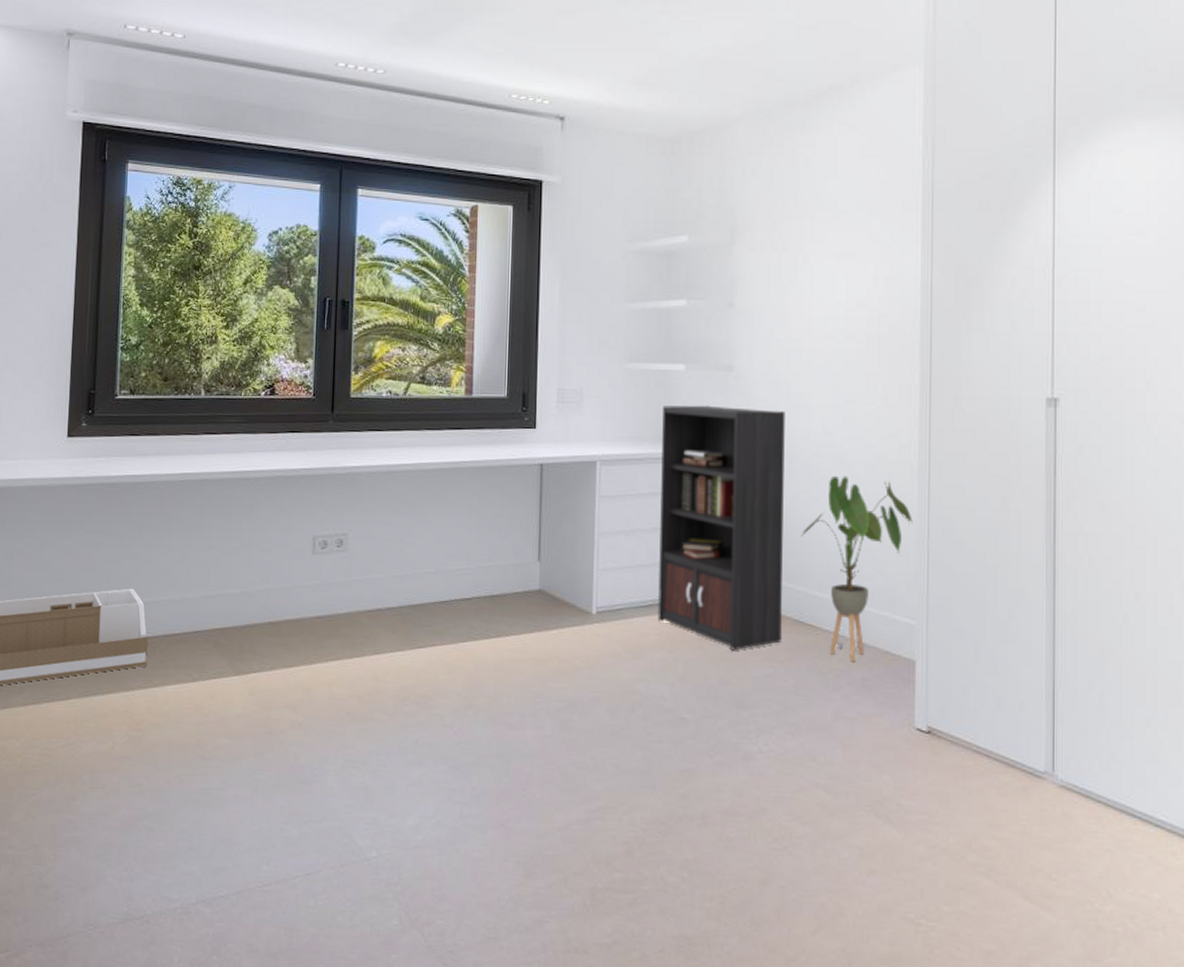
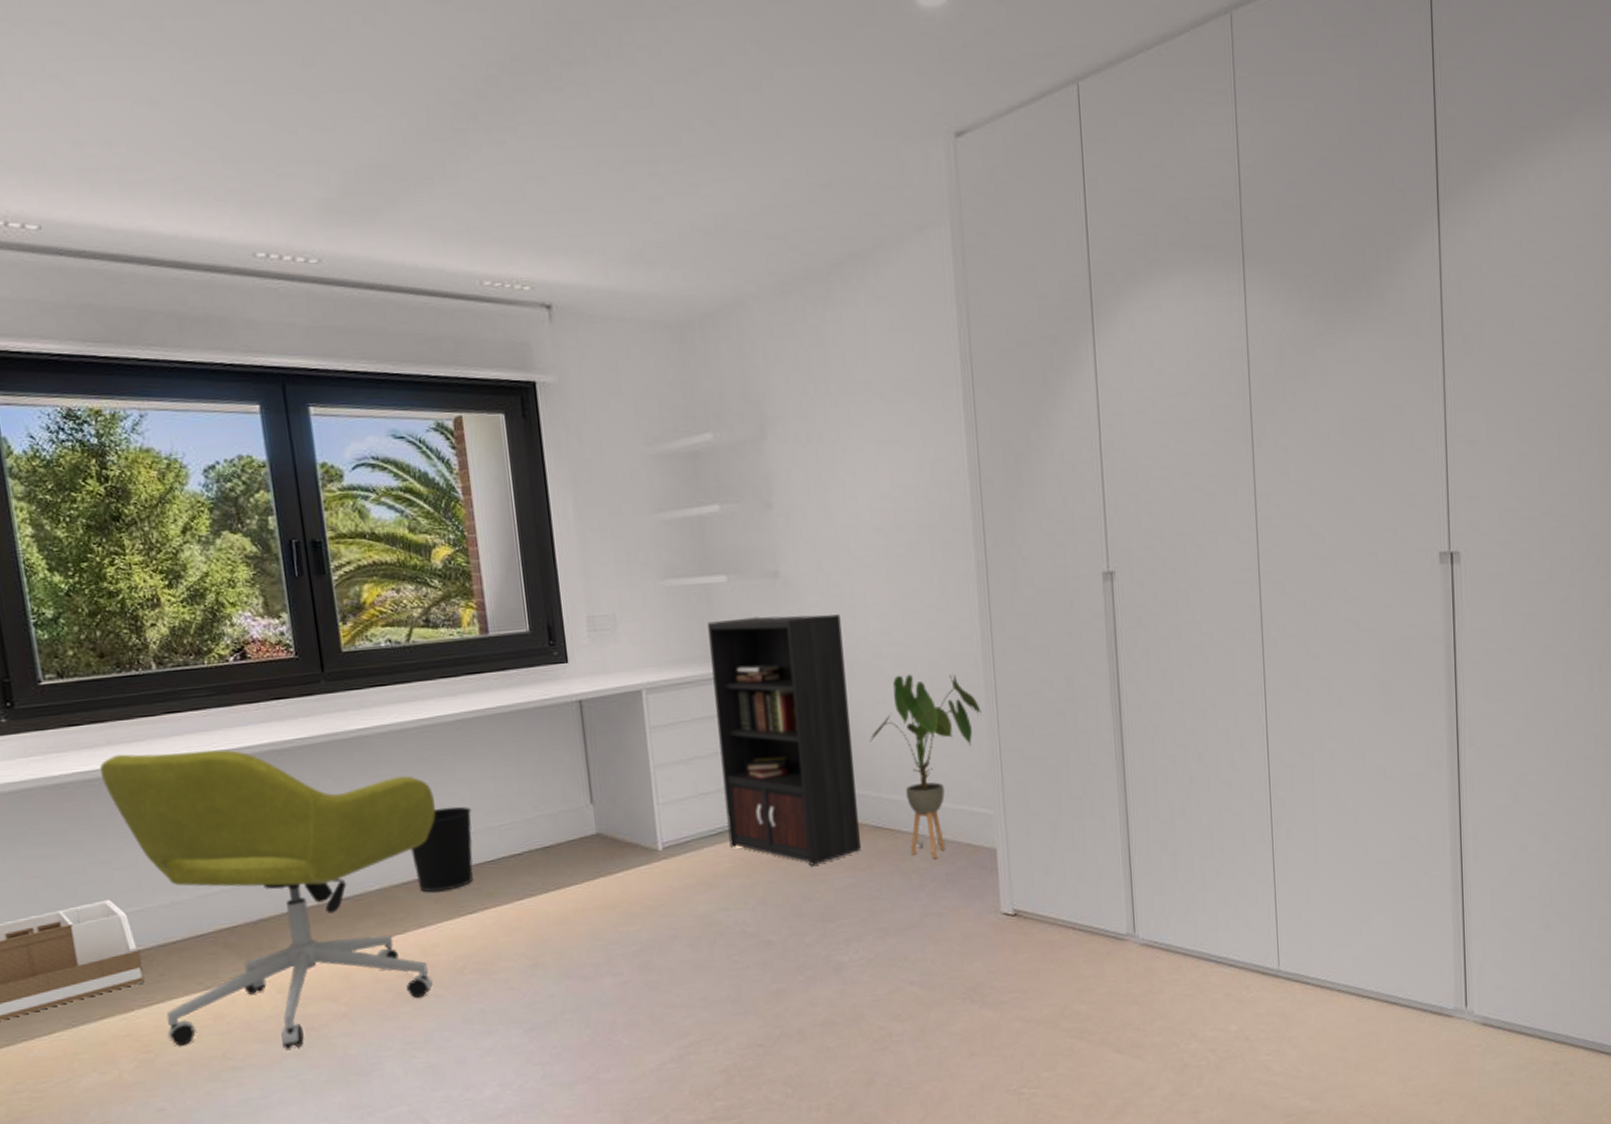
office chair: none [147,464,405,748] -> present [100,749,436,1049]
wastebasket: none [378,546,435,624] -> present [411,806,473,893]

